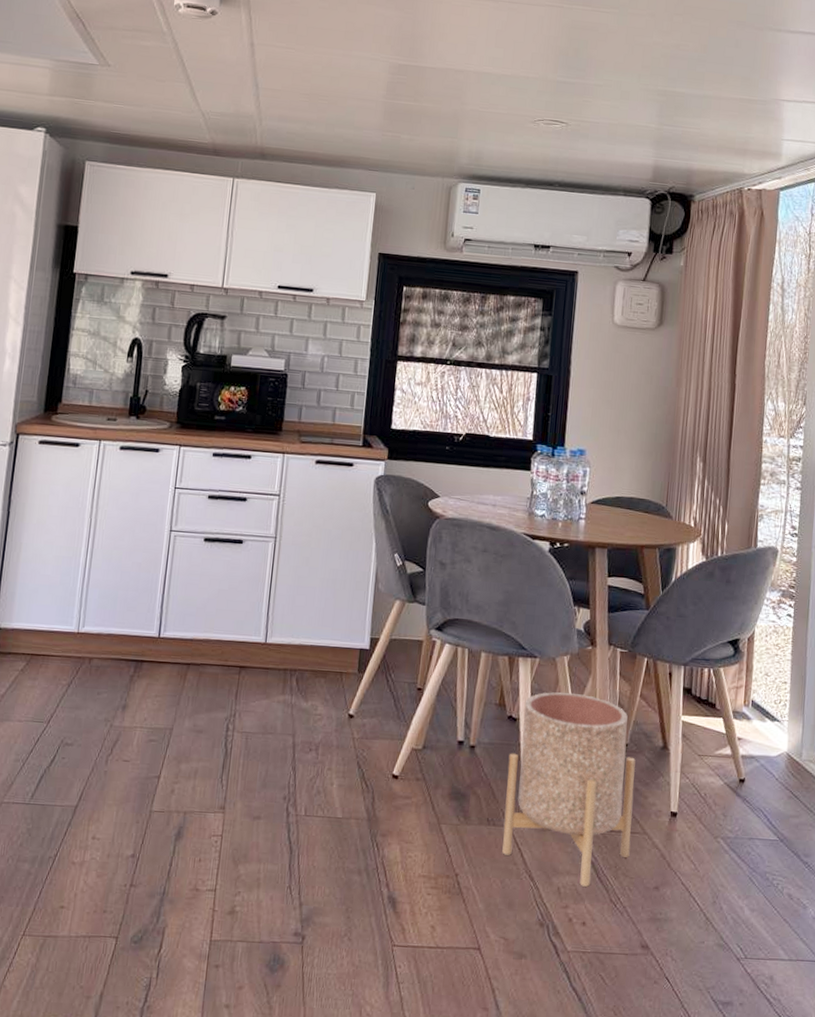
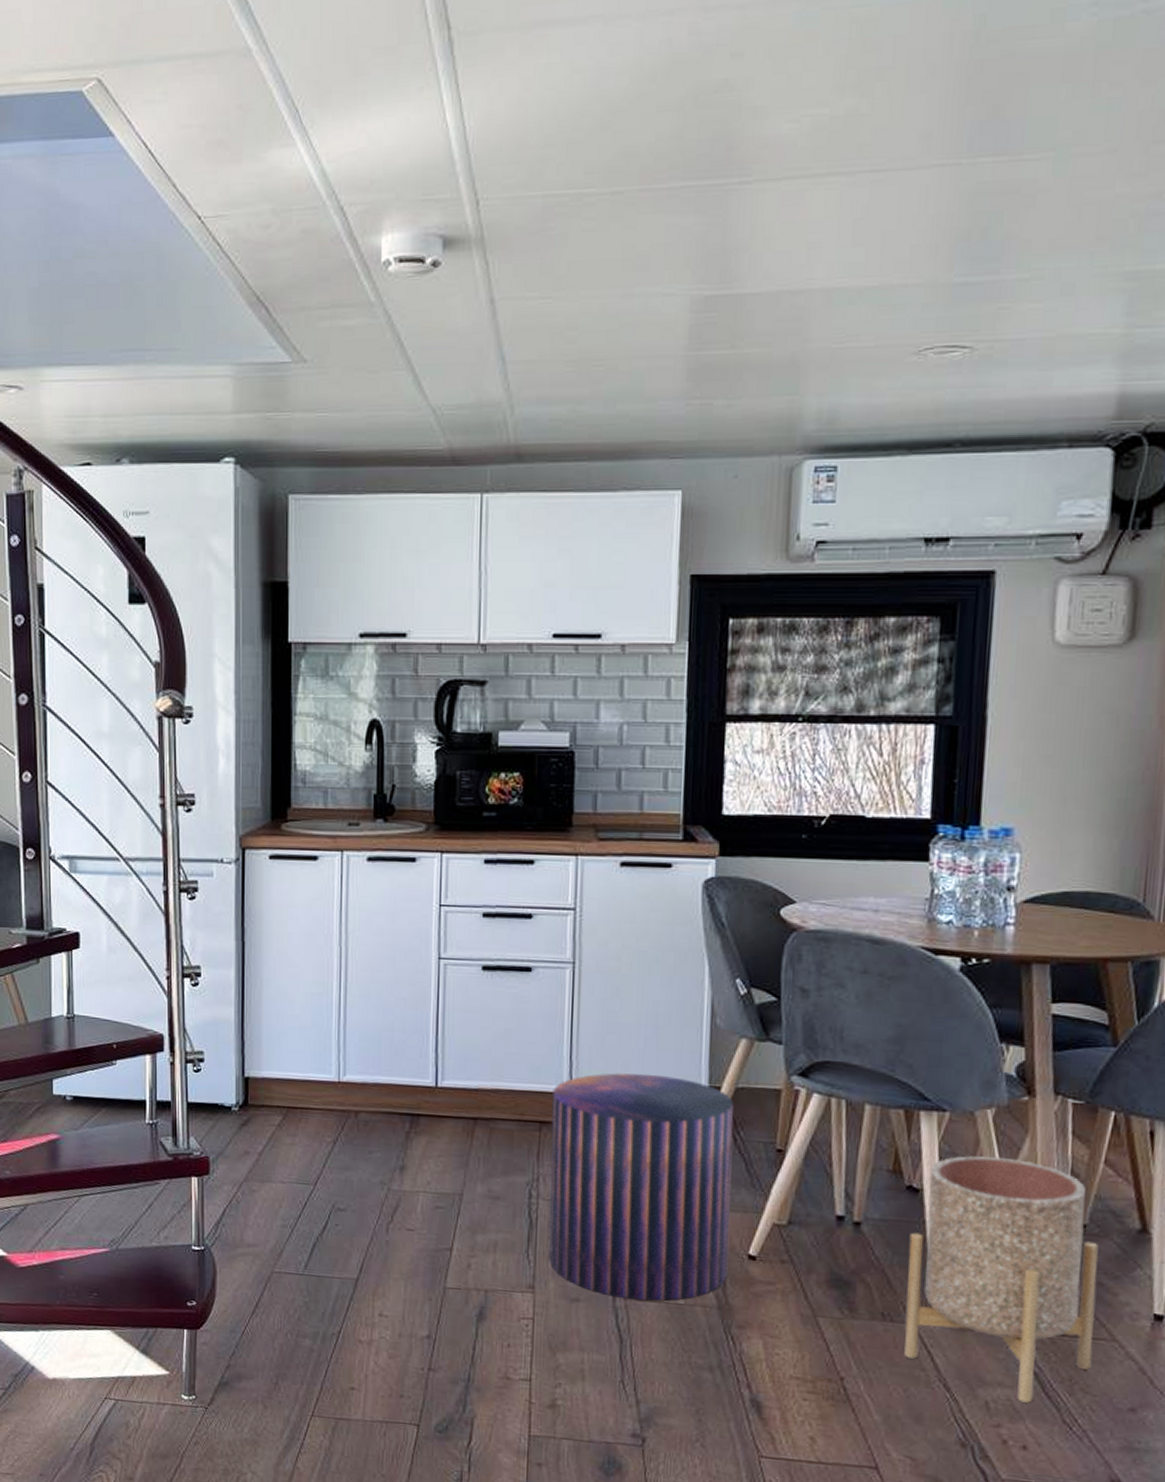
pouf: none [238,626,388,816] -> present [549,1073,733,1301]

